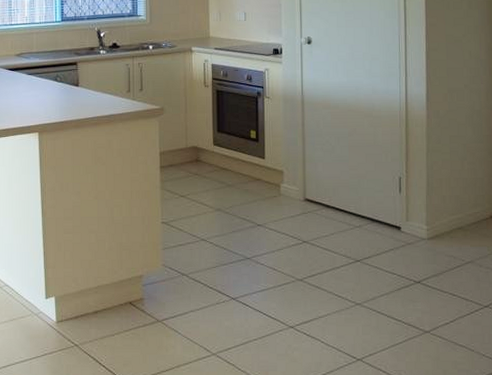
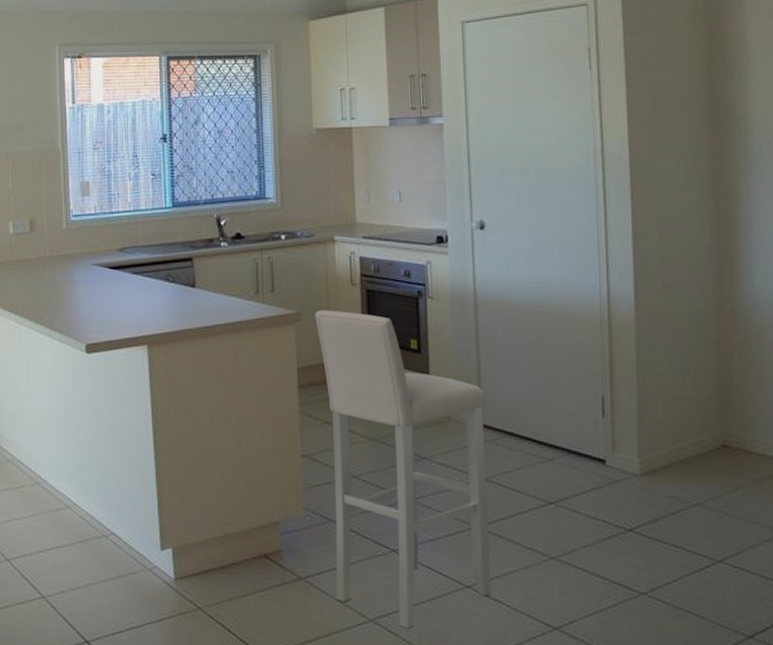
bar stool: none [175,106,309,361] -> present [315,310,491,629]

